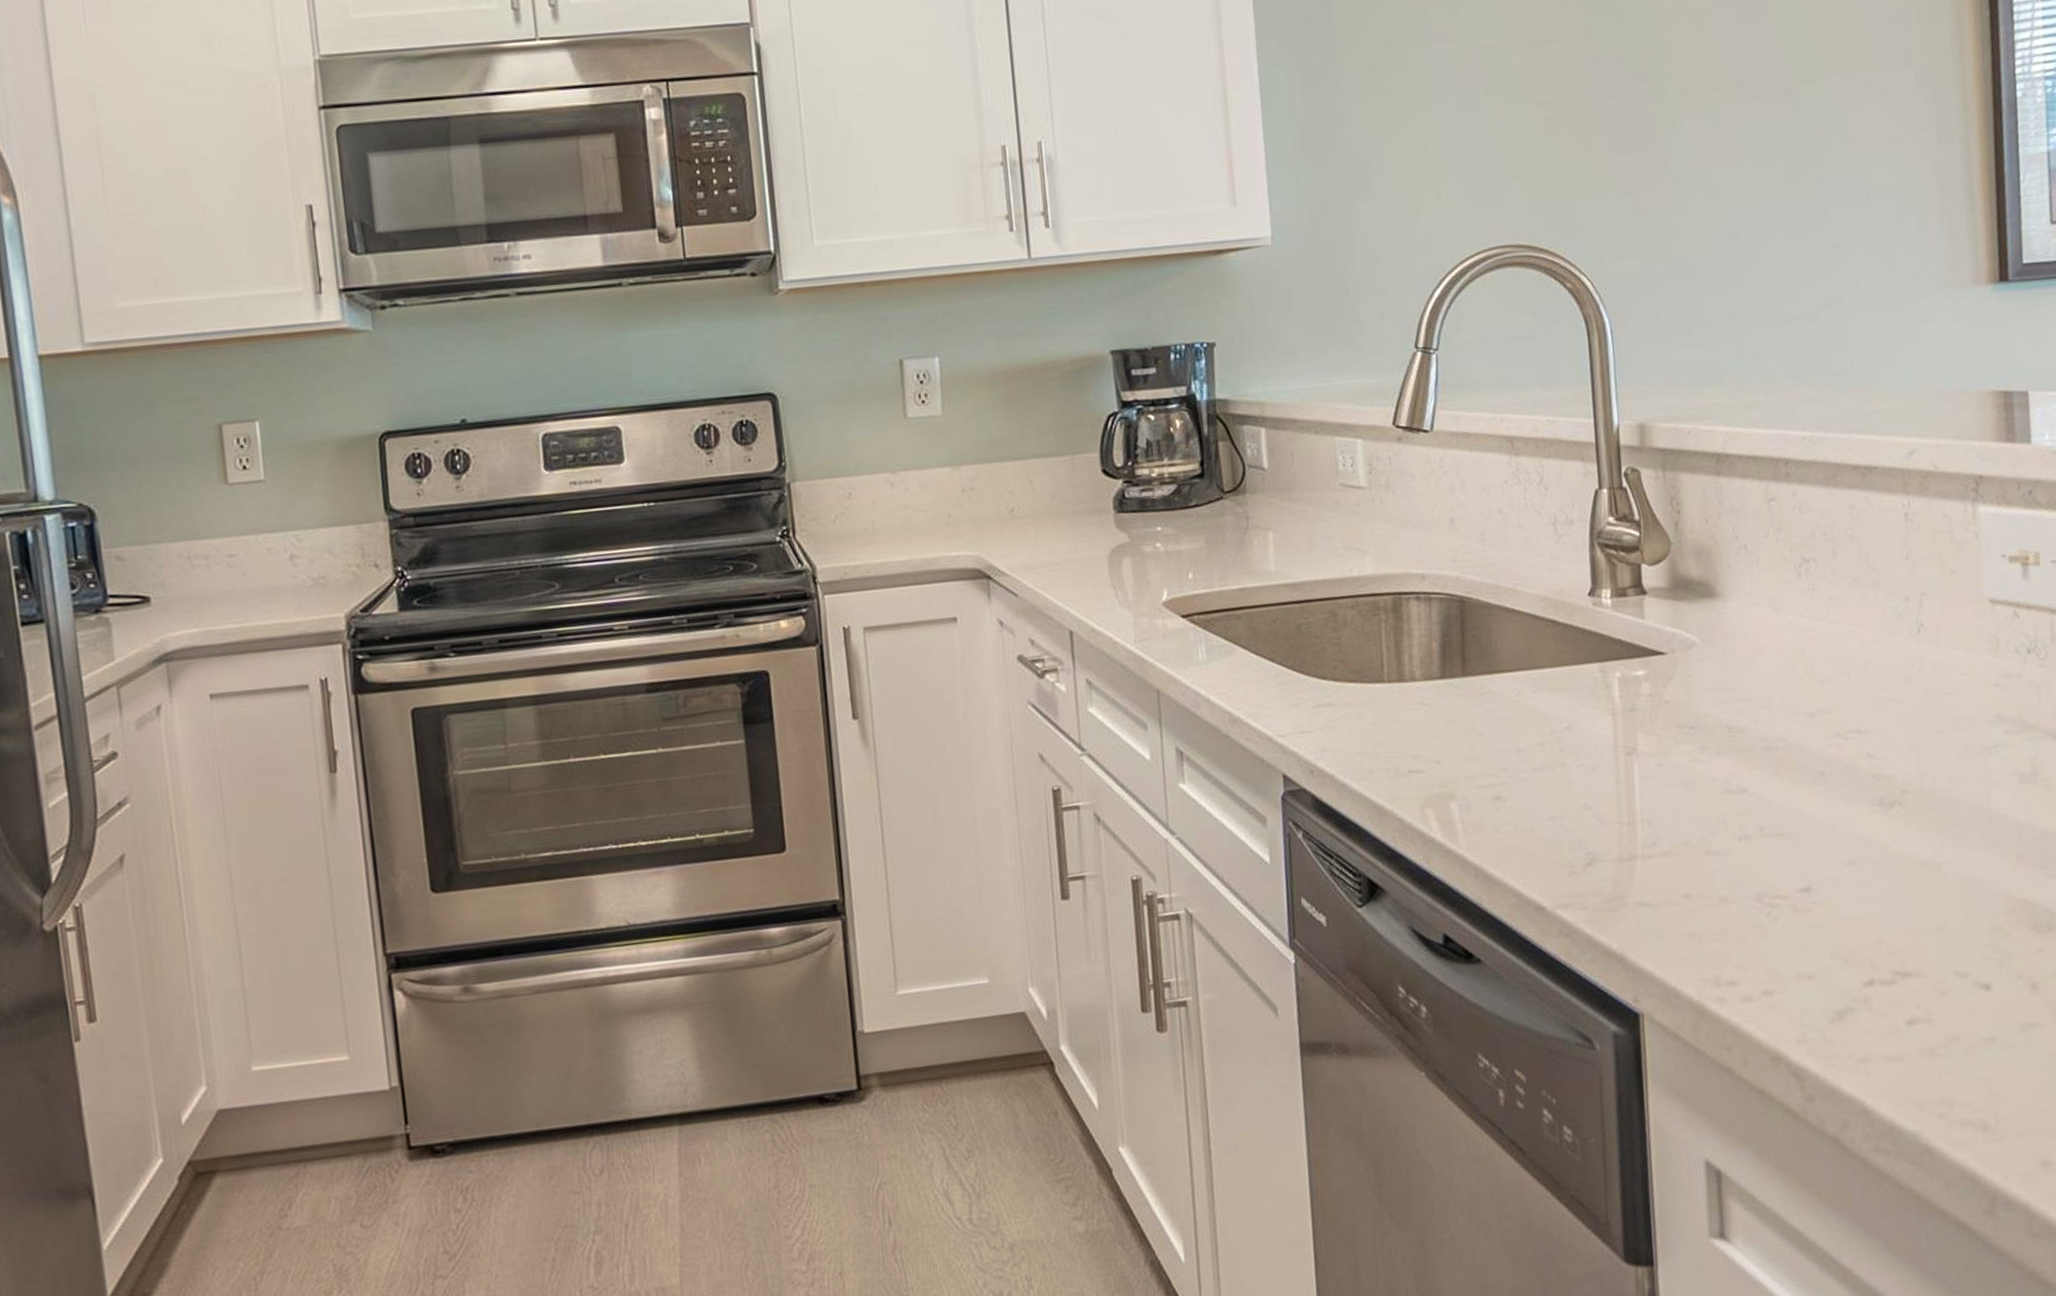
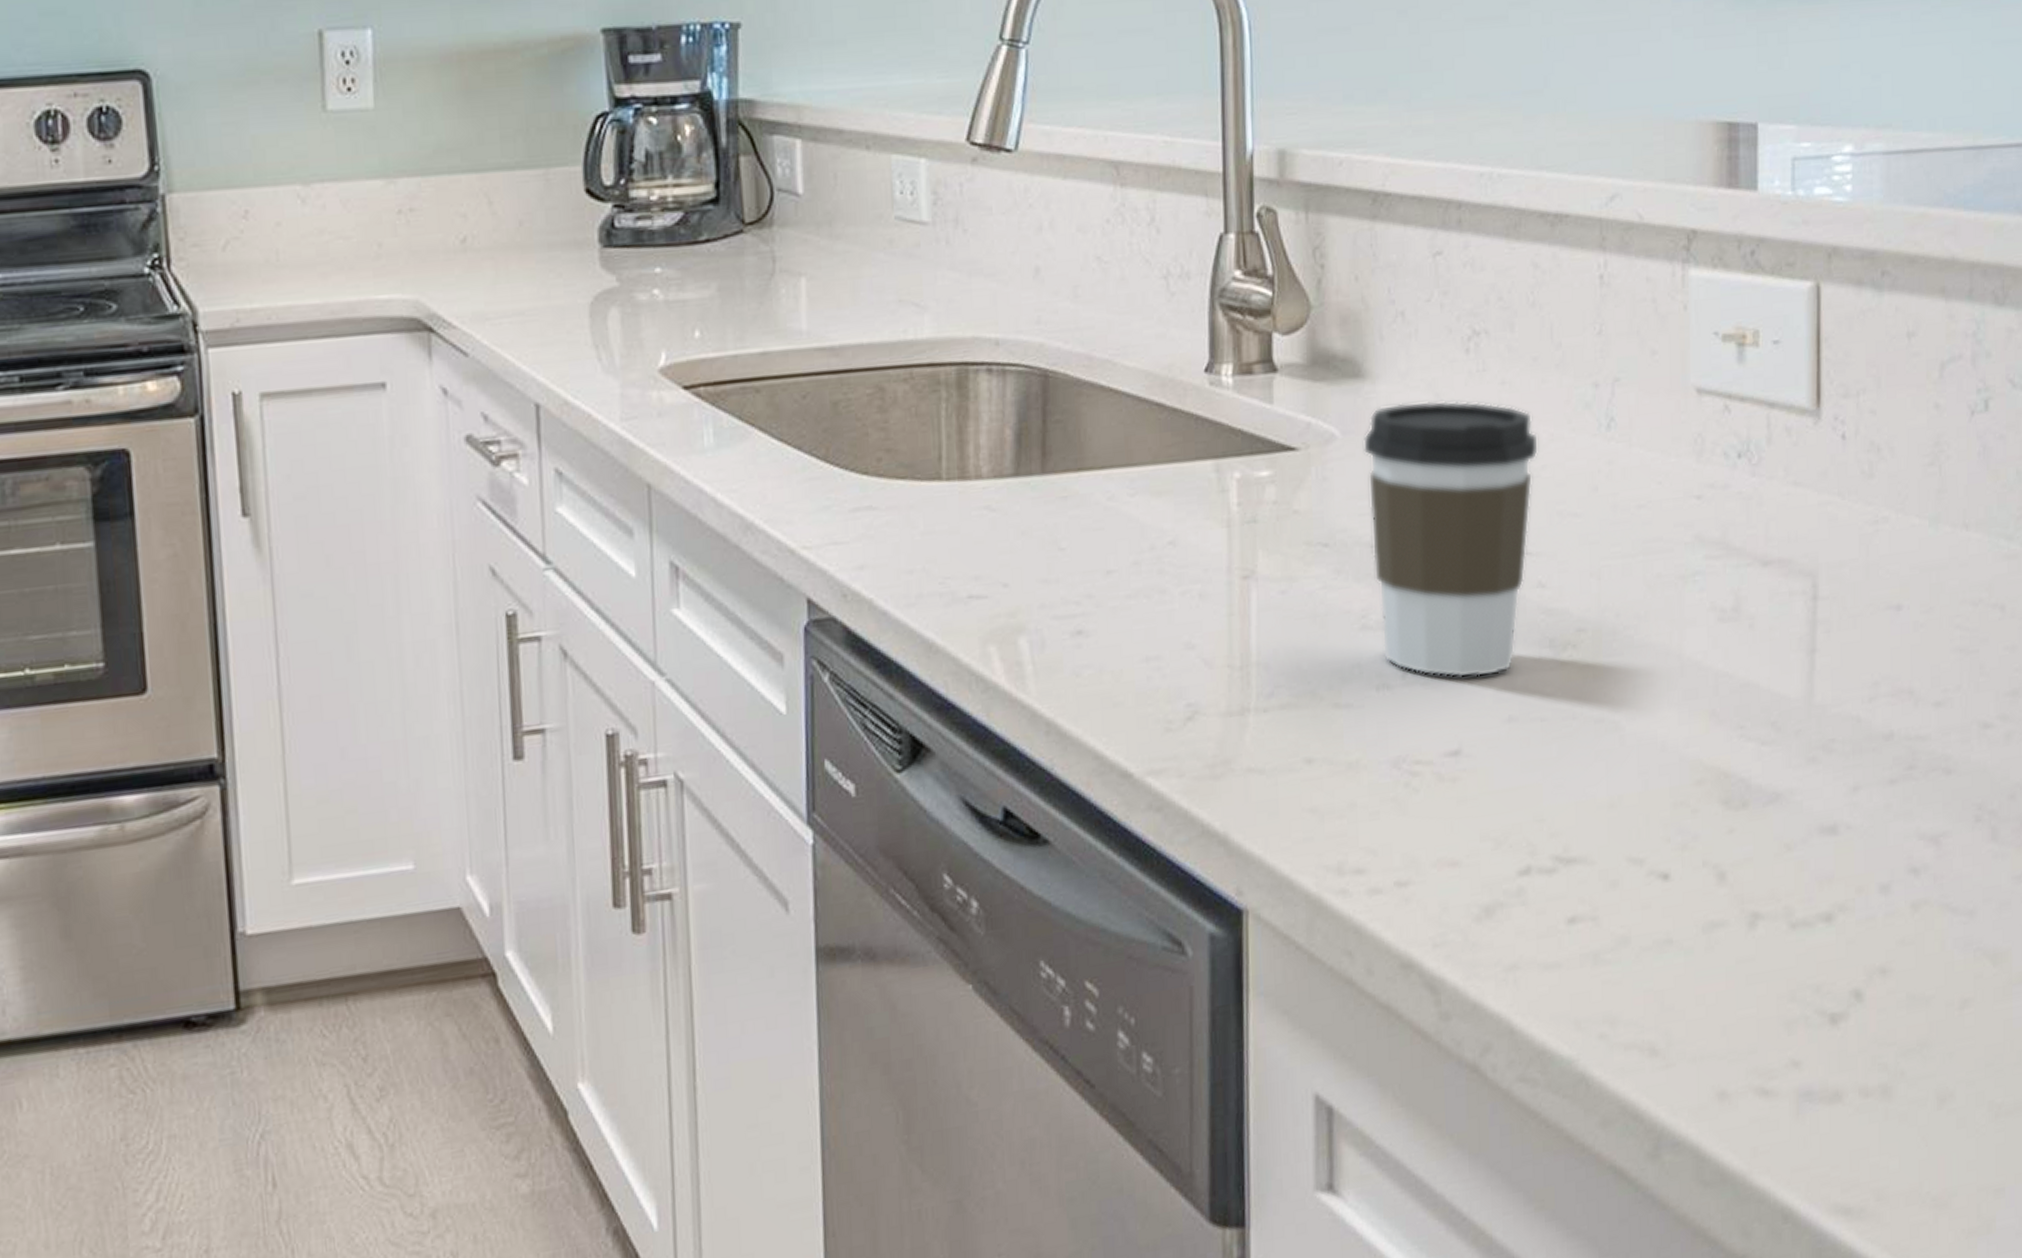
coffee cup: none [1718,613,1863,830] -> present [1362,400,1539,678]

